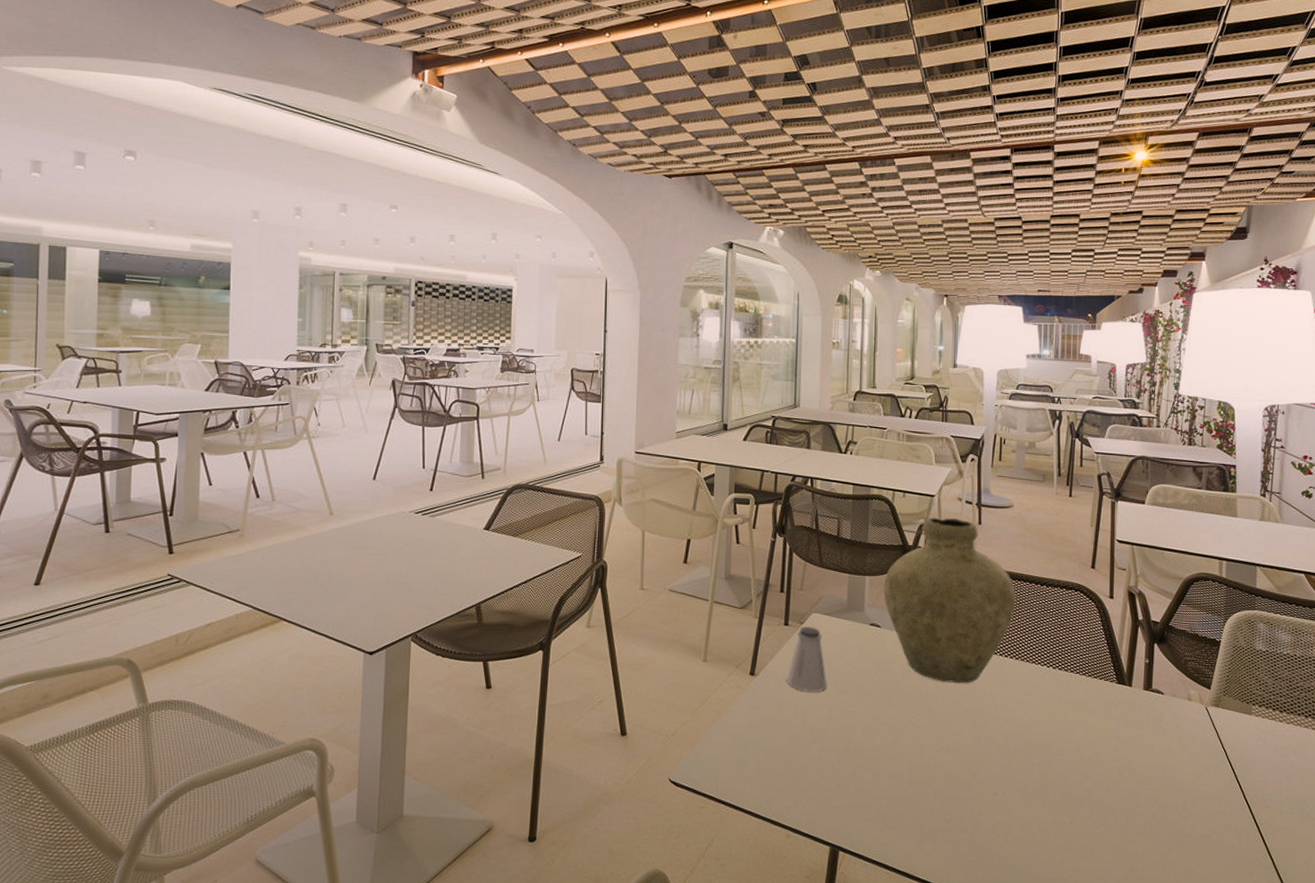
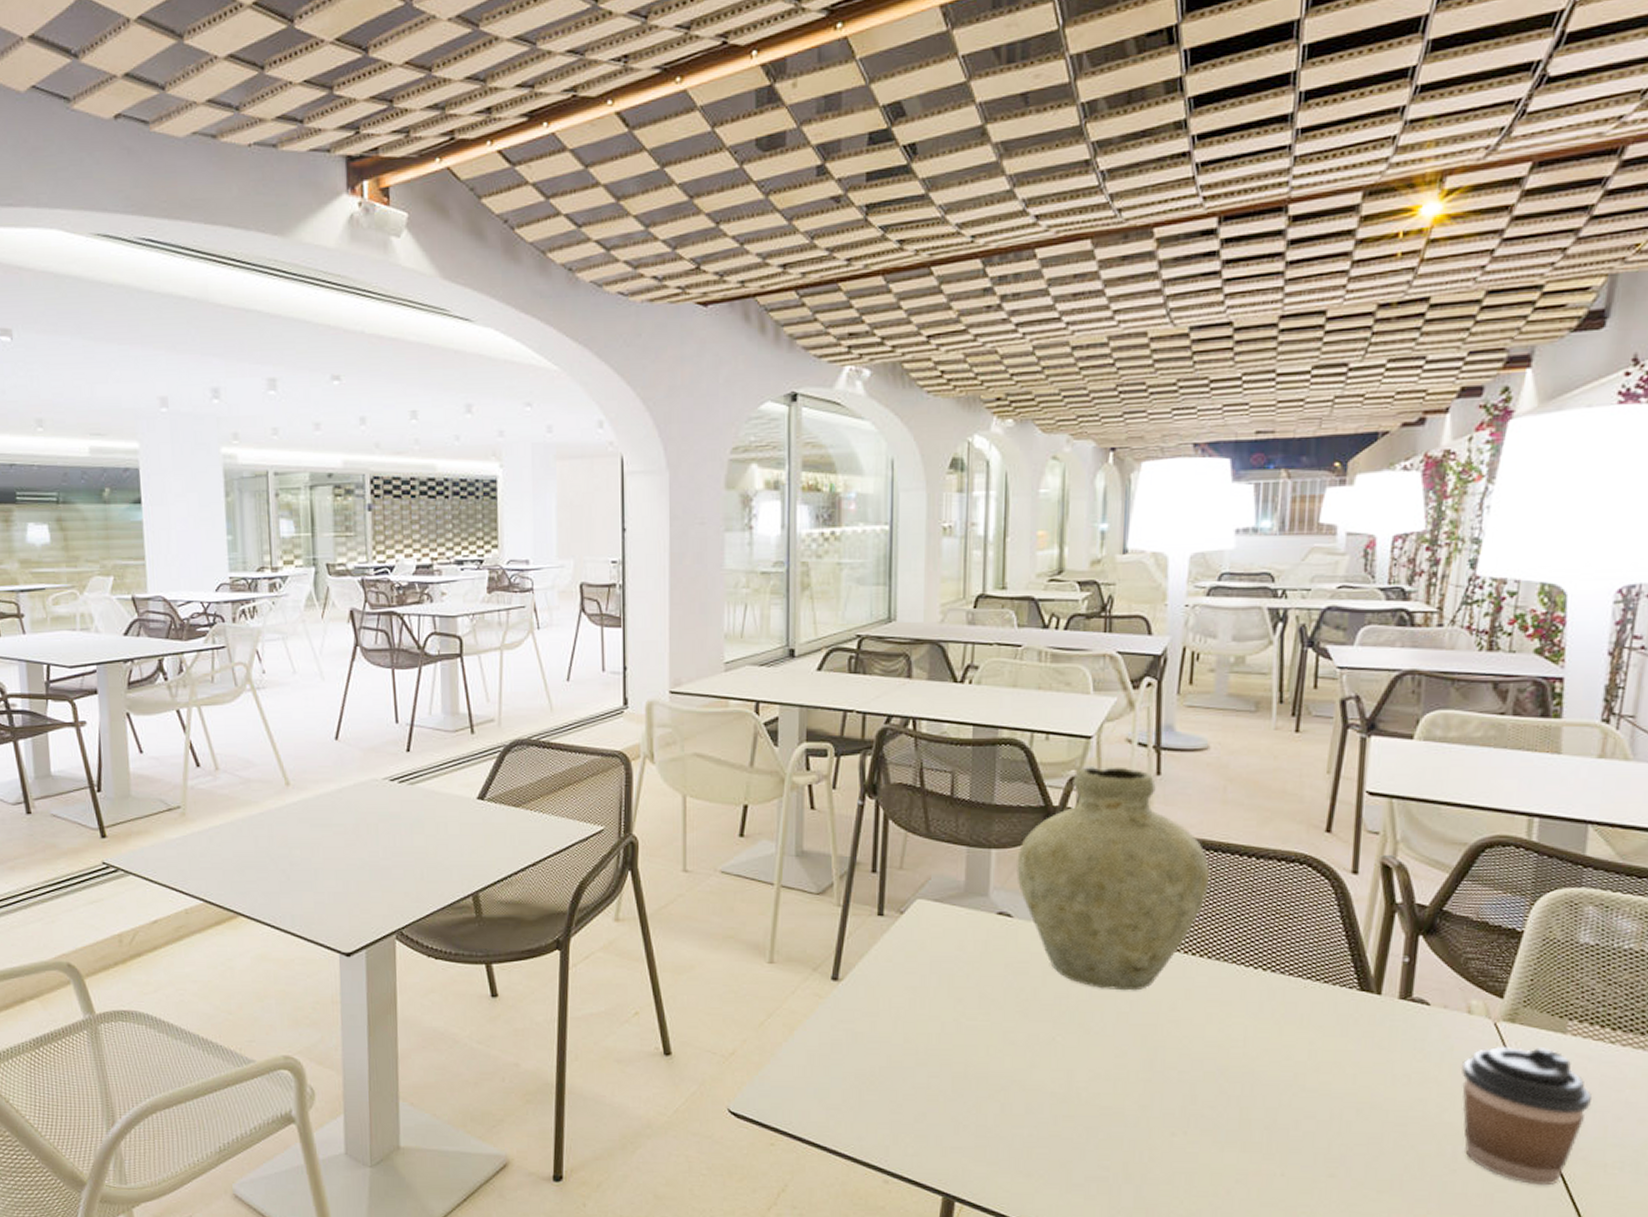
saltshaker: present [786,627,828,691] -> none [881,917,938,1001]
coffee cup: none [1186,724,1271,828] -> present [1460,1046,1593,1186]

